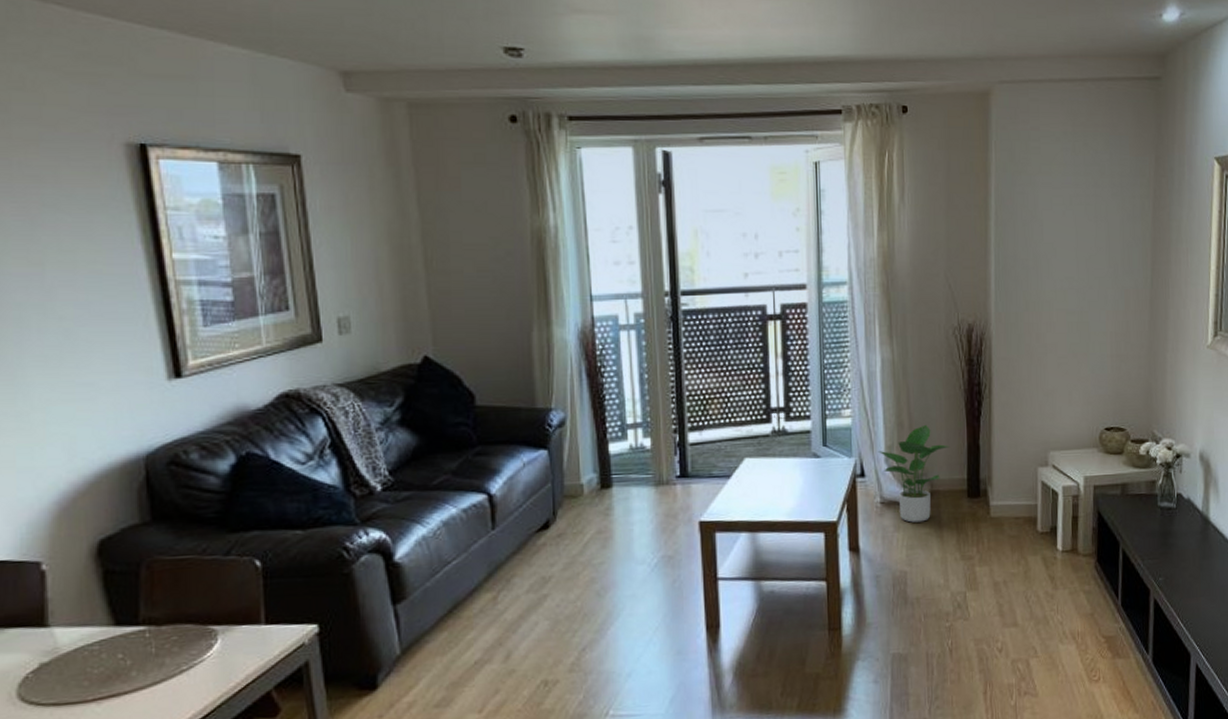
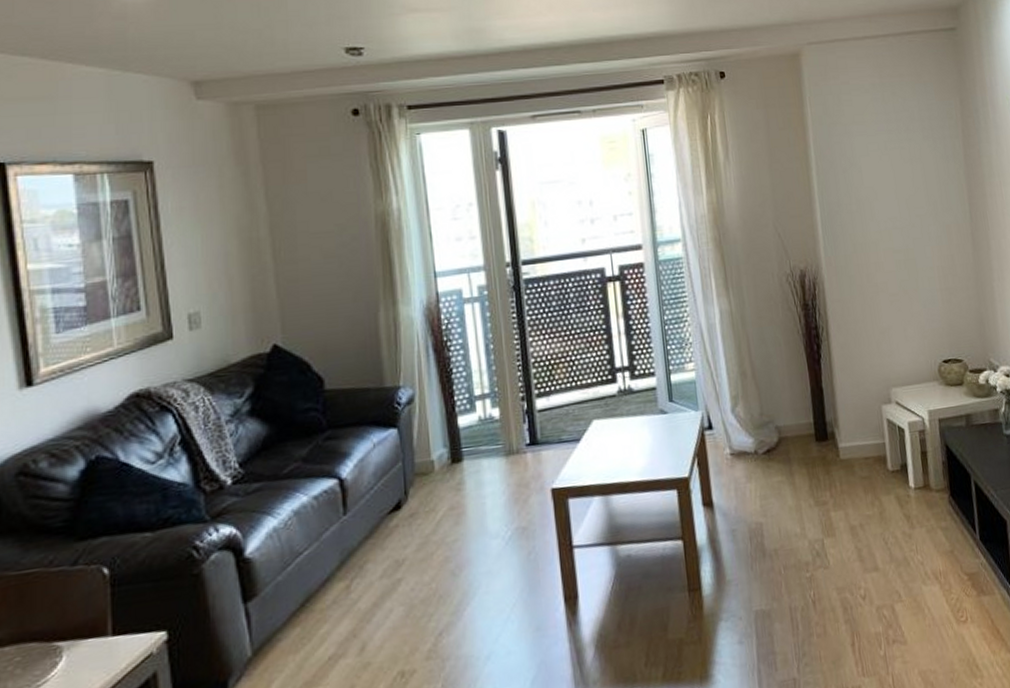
potted plant: present [878,424,950,523] -> none [724,371,794,472]

